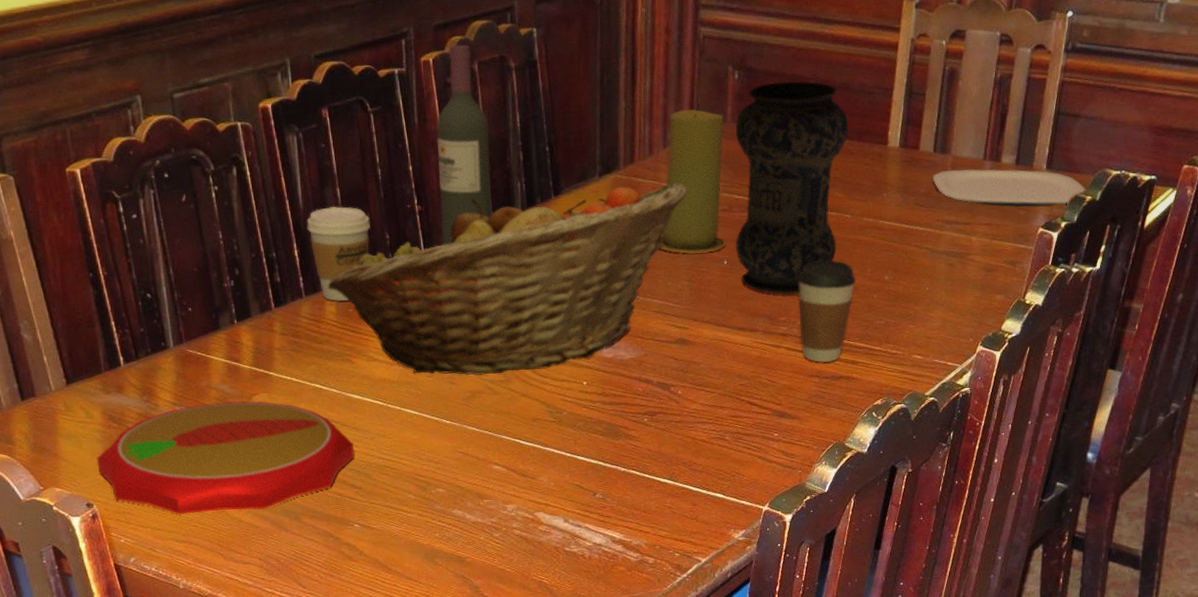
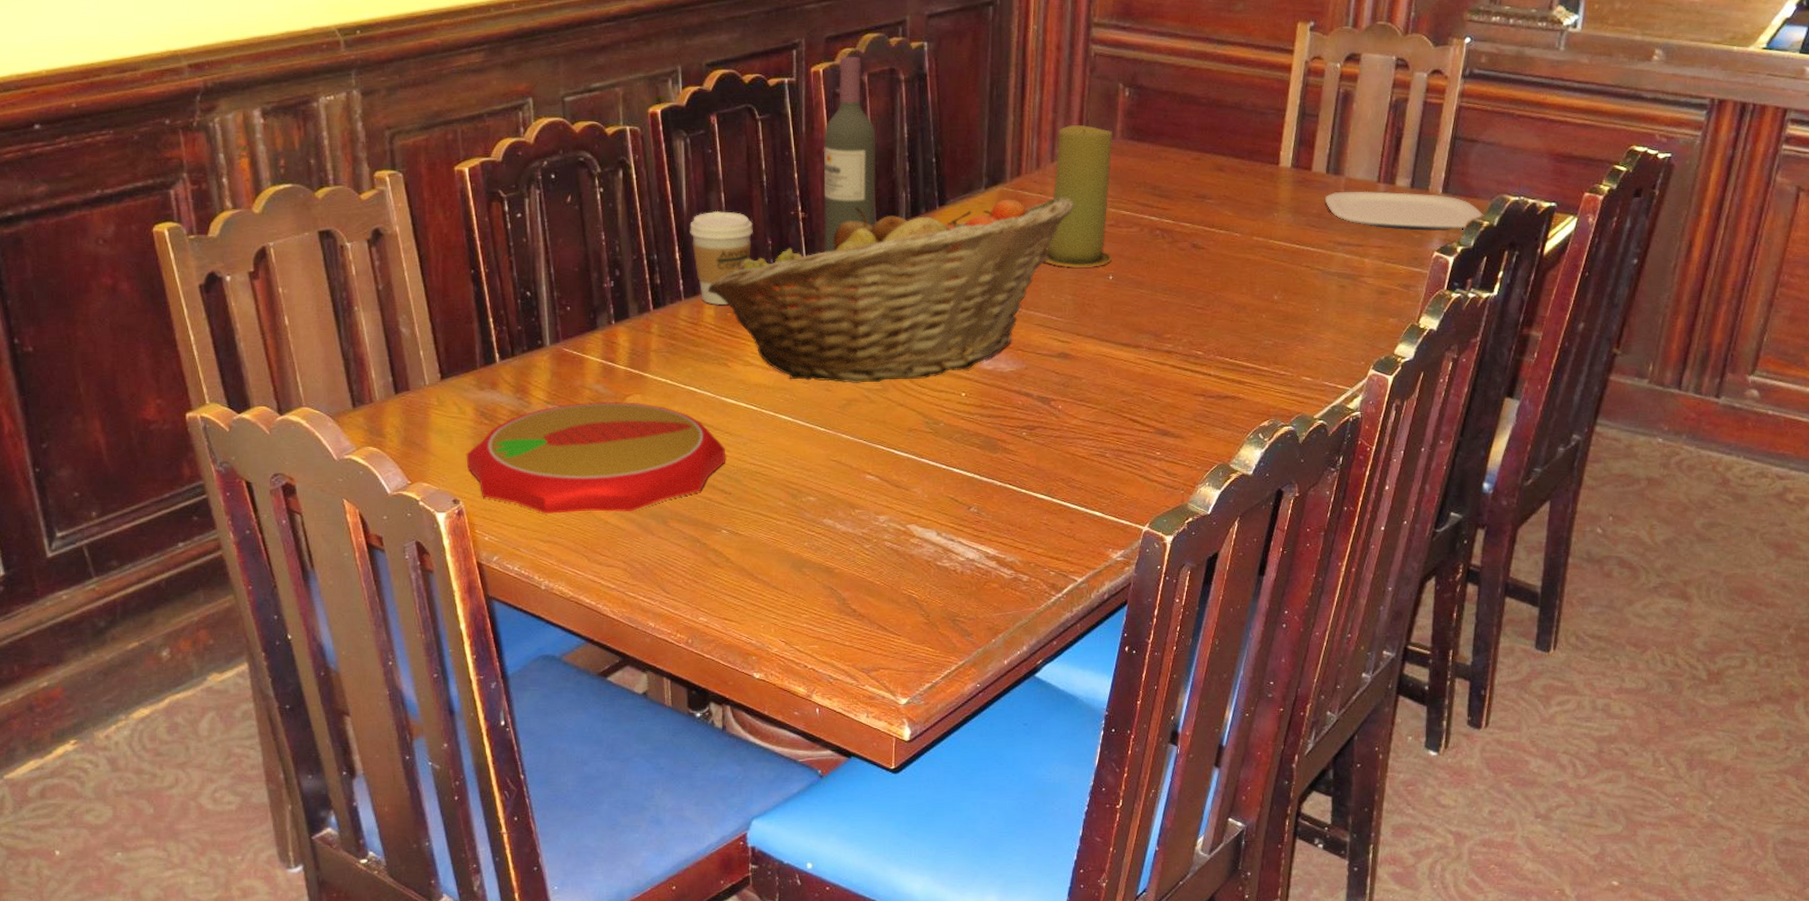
vase: present [736,81,849,295] -> none [1122,100,1240,312]
coffee cup: present [797,260,856,363] -> none [1184,278,1245,382]

